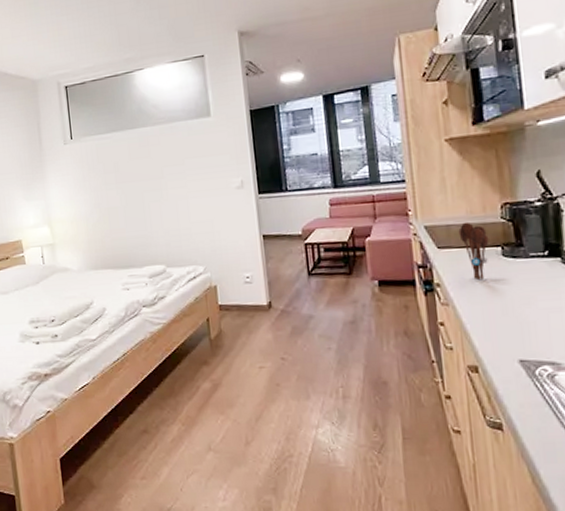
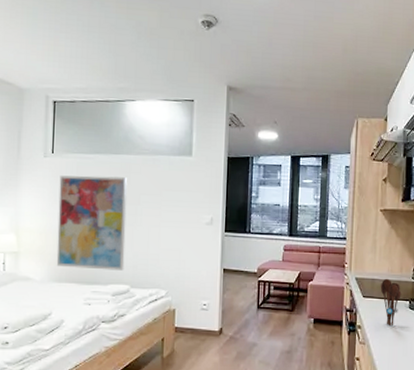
wall art: none [81,151,157,254] -> present [56,175,128,271]

